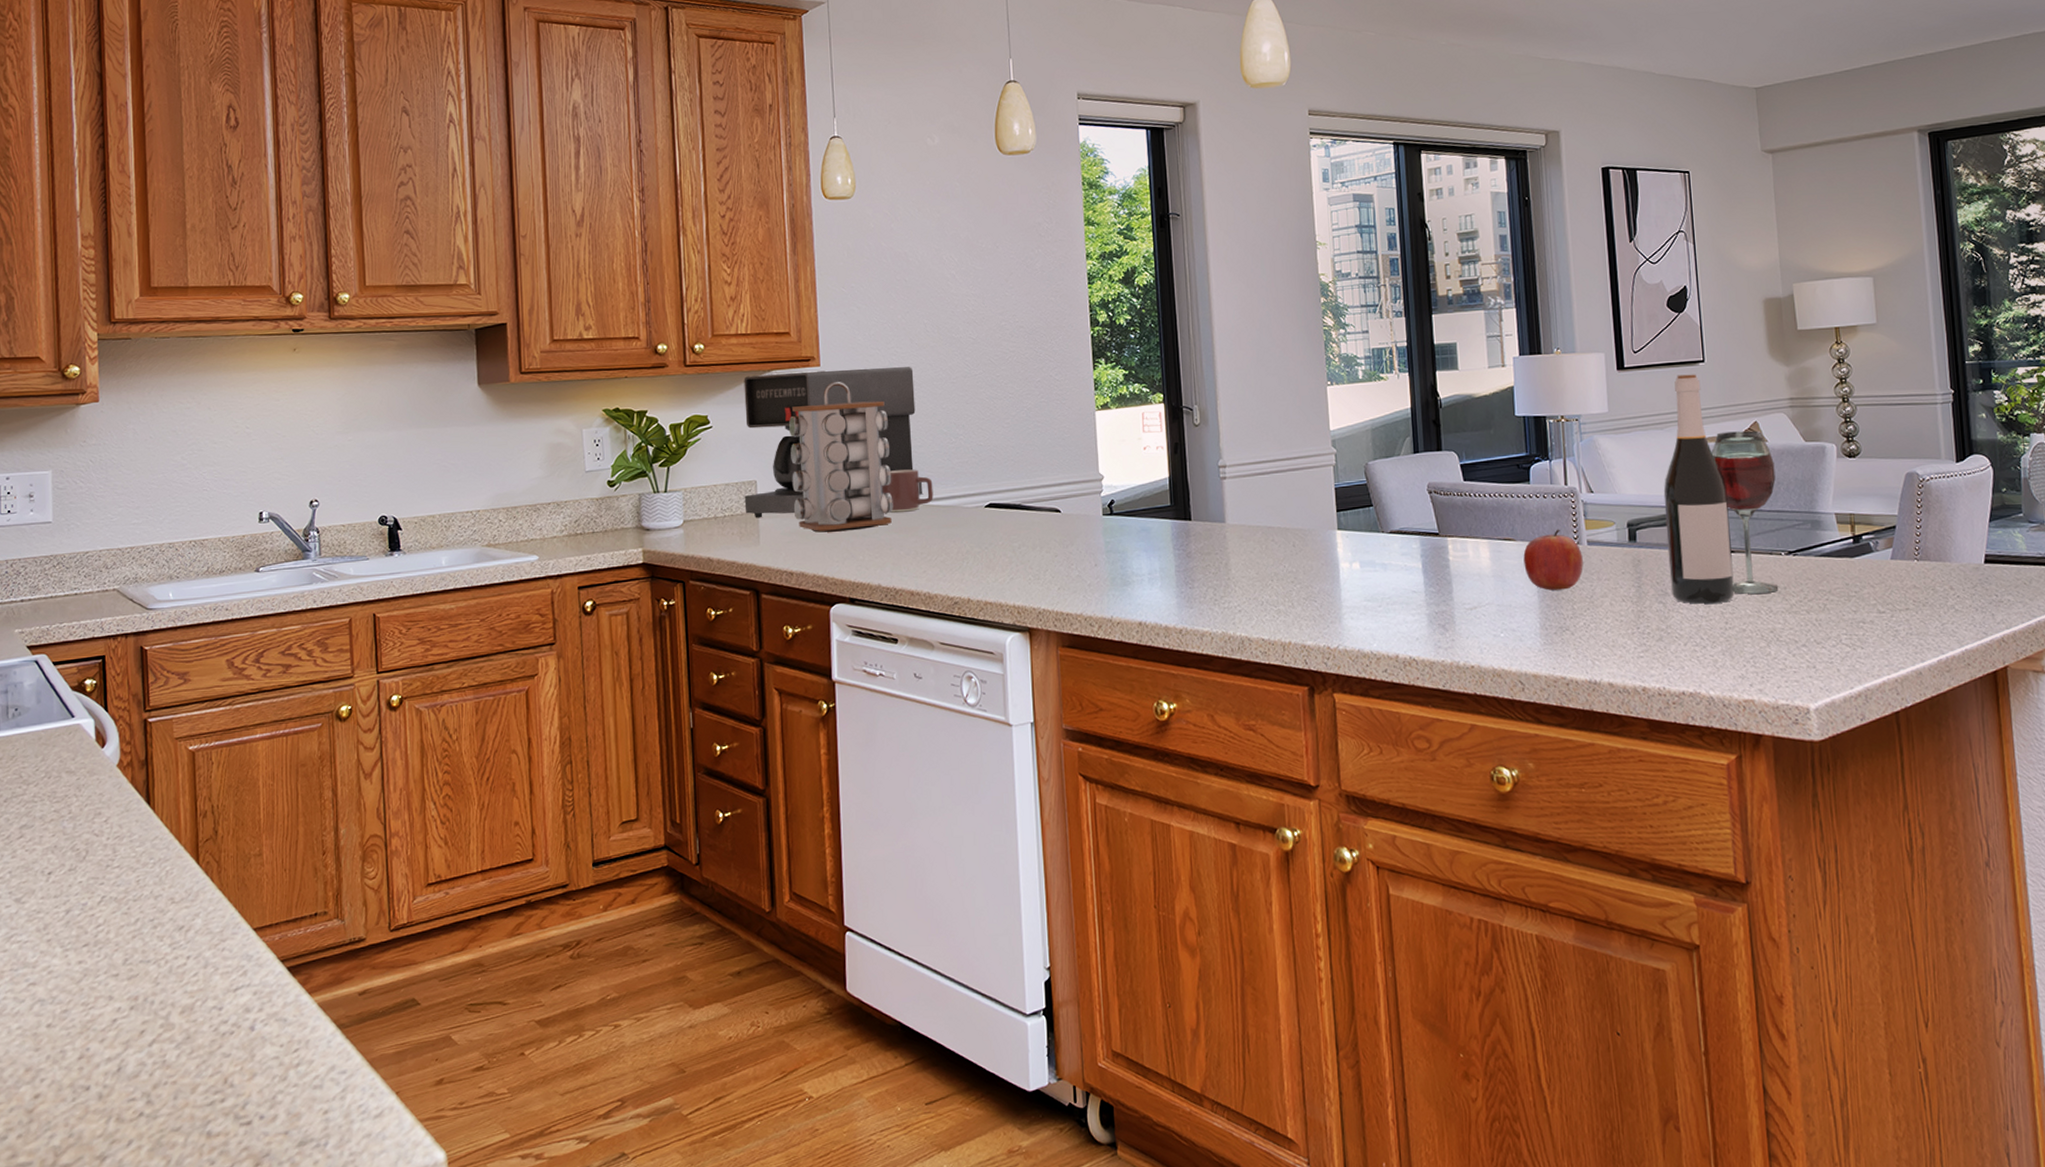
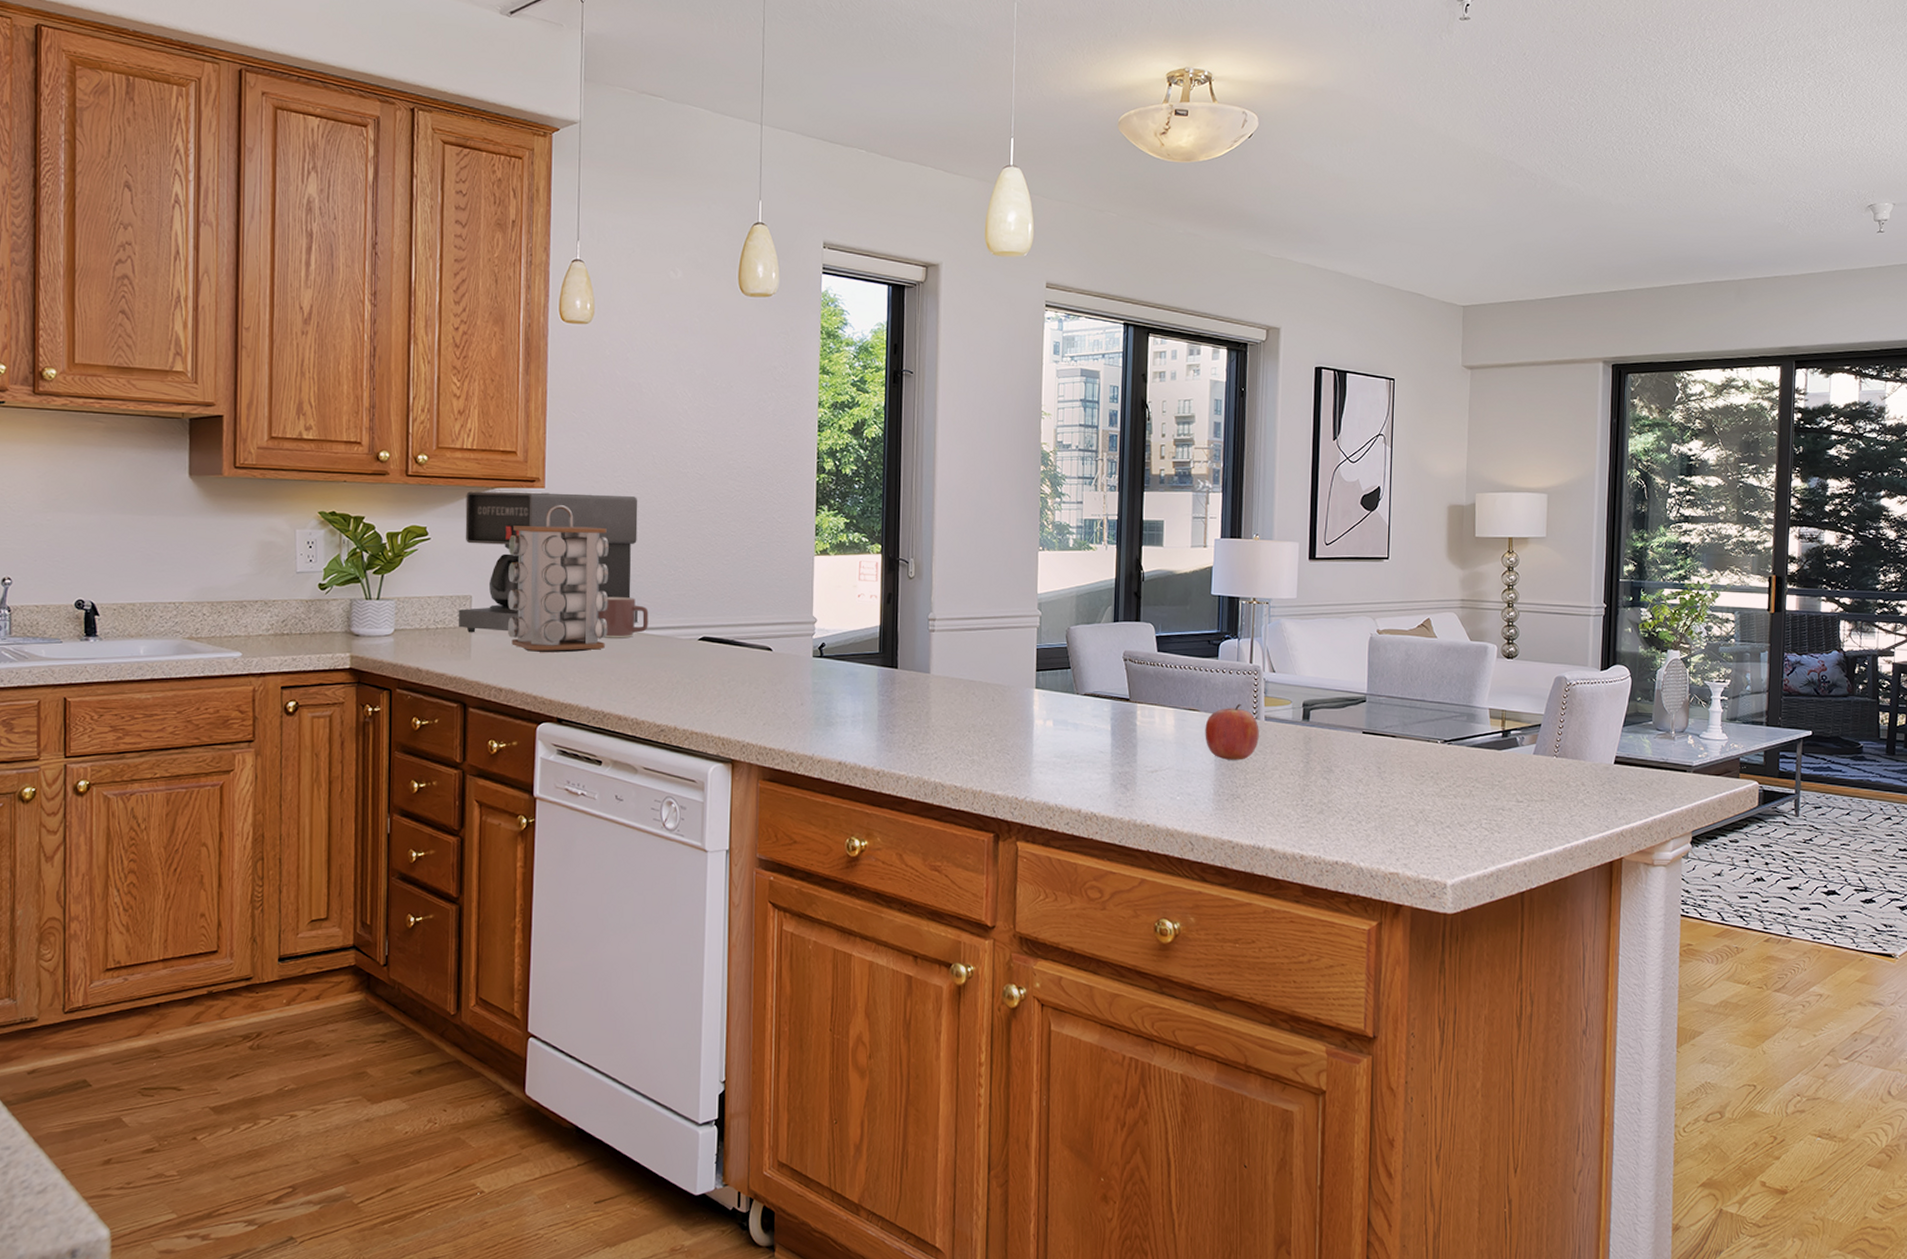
wine bottle: present [1663,374,1735,604] -> none [1335,569,1396,783]
wineglass: present [1711,430,1779,594] -> none [1385,626,1441,777]

